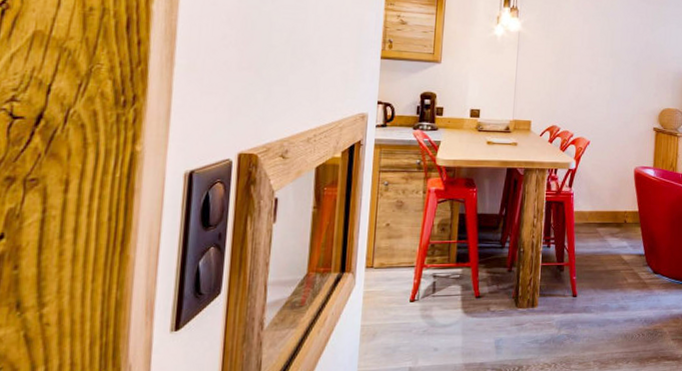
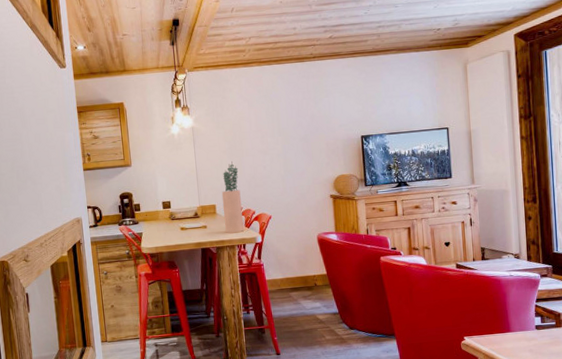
vase: none [537,76,562,156] -> present [221,161,244,234]

